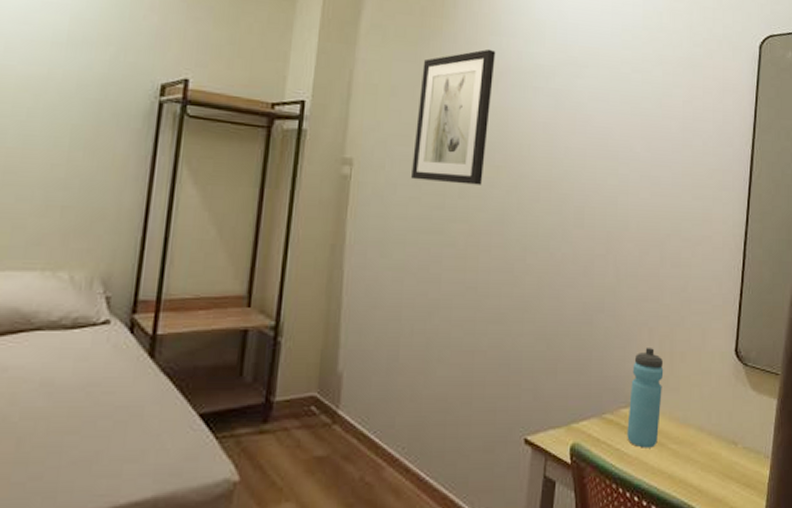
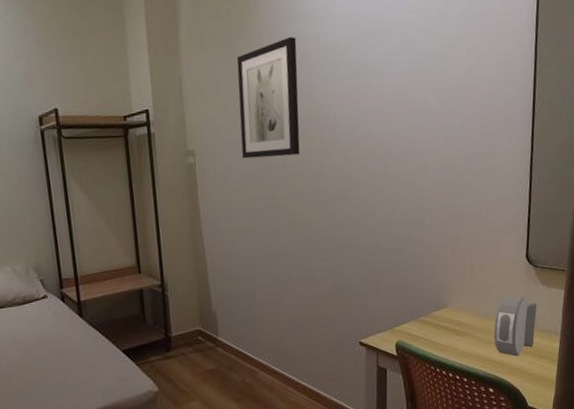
water bottle: present [627,348,664,448] -> none [439,263,466,339]
alarm clock: none [693,398,745,482] -> present [494,295,537,357]

